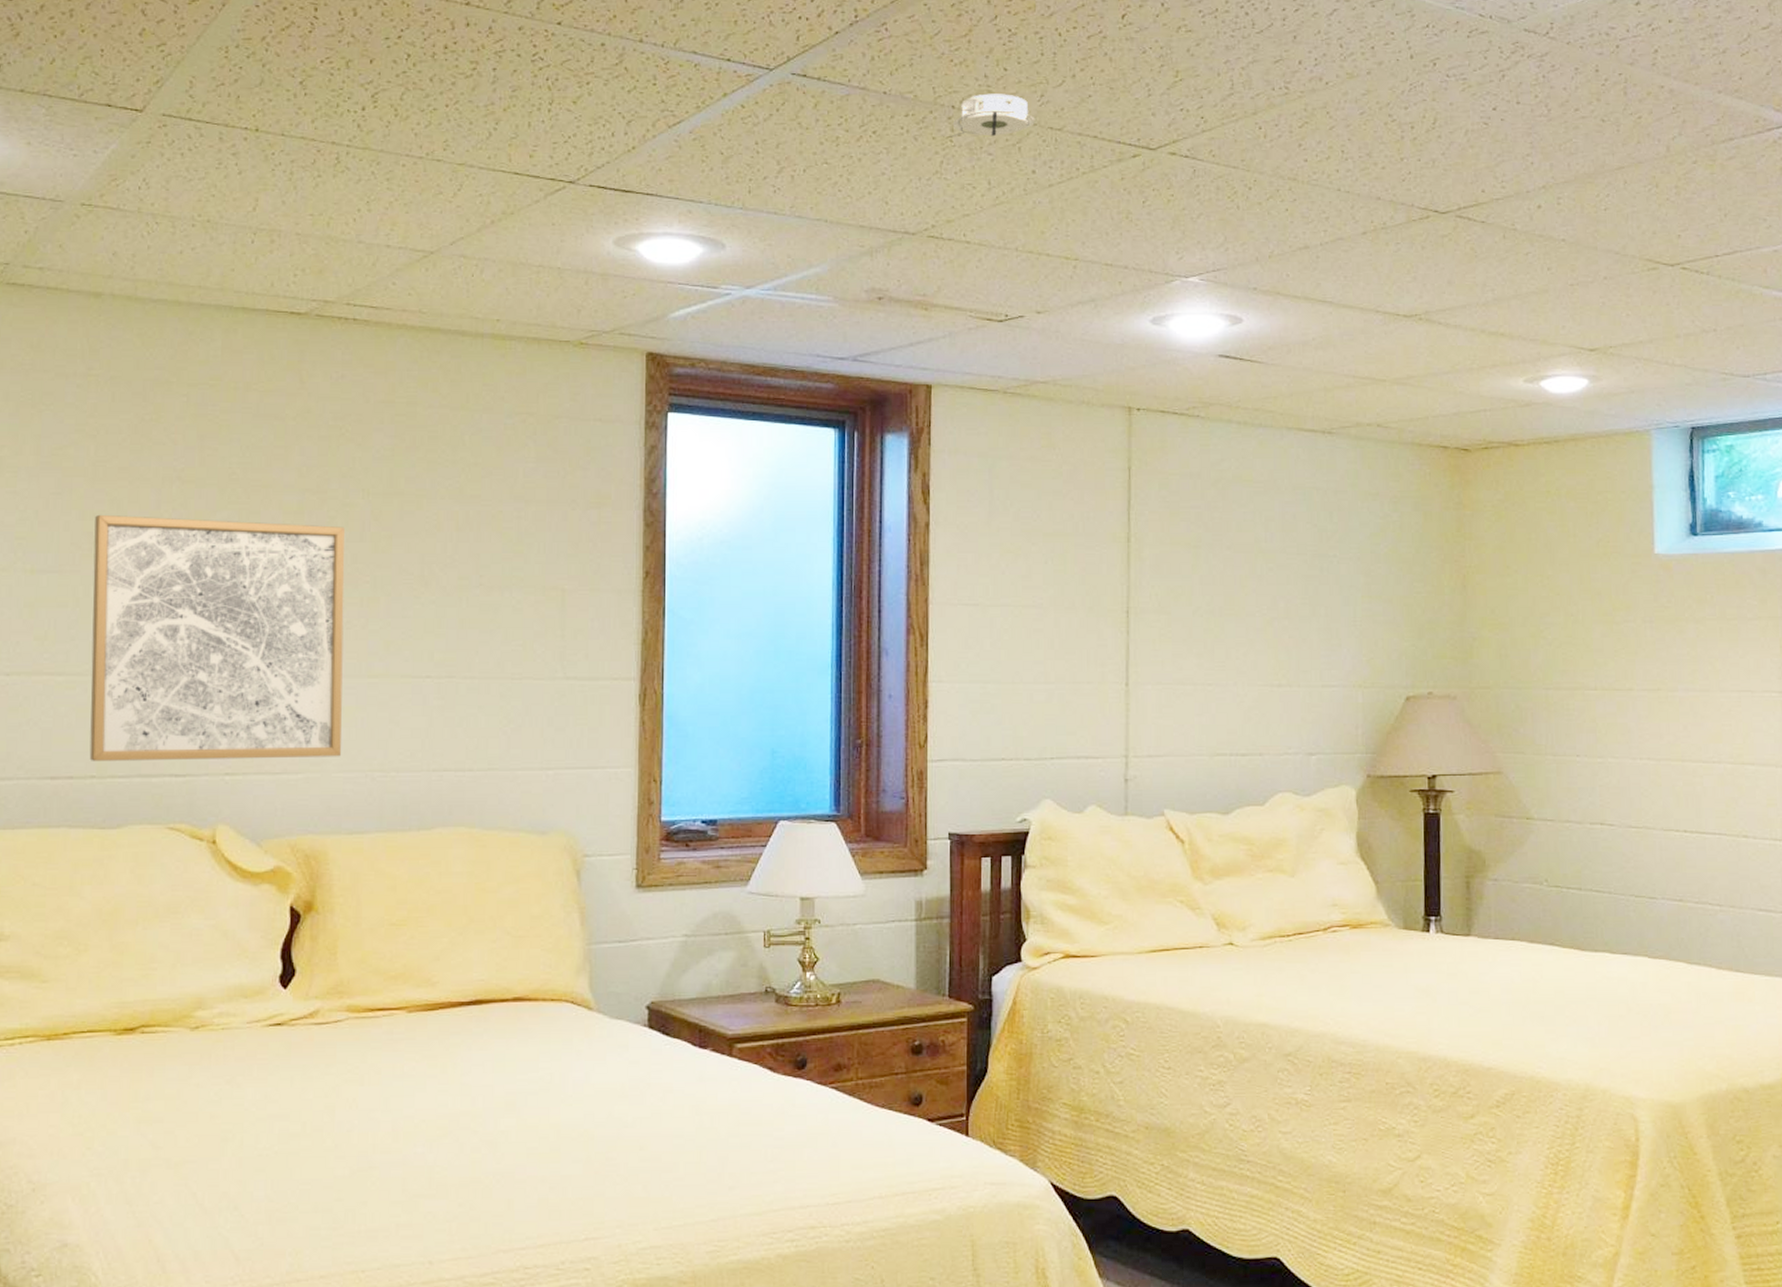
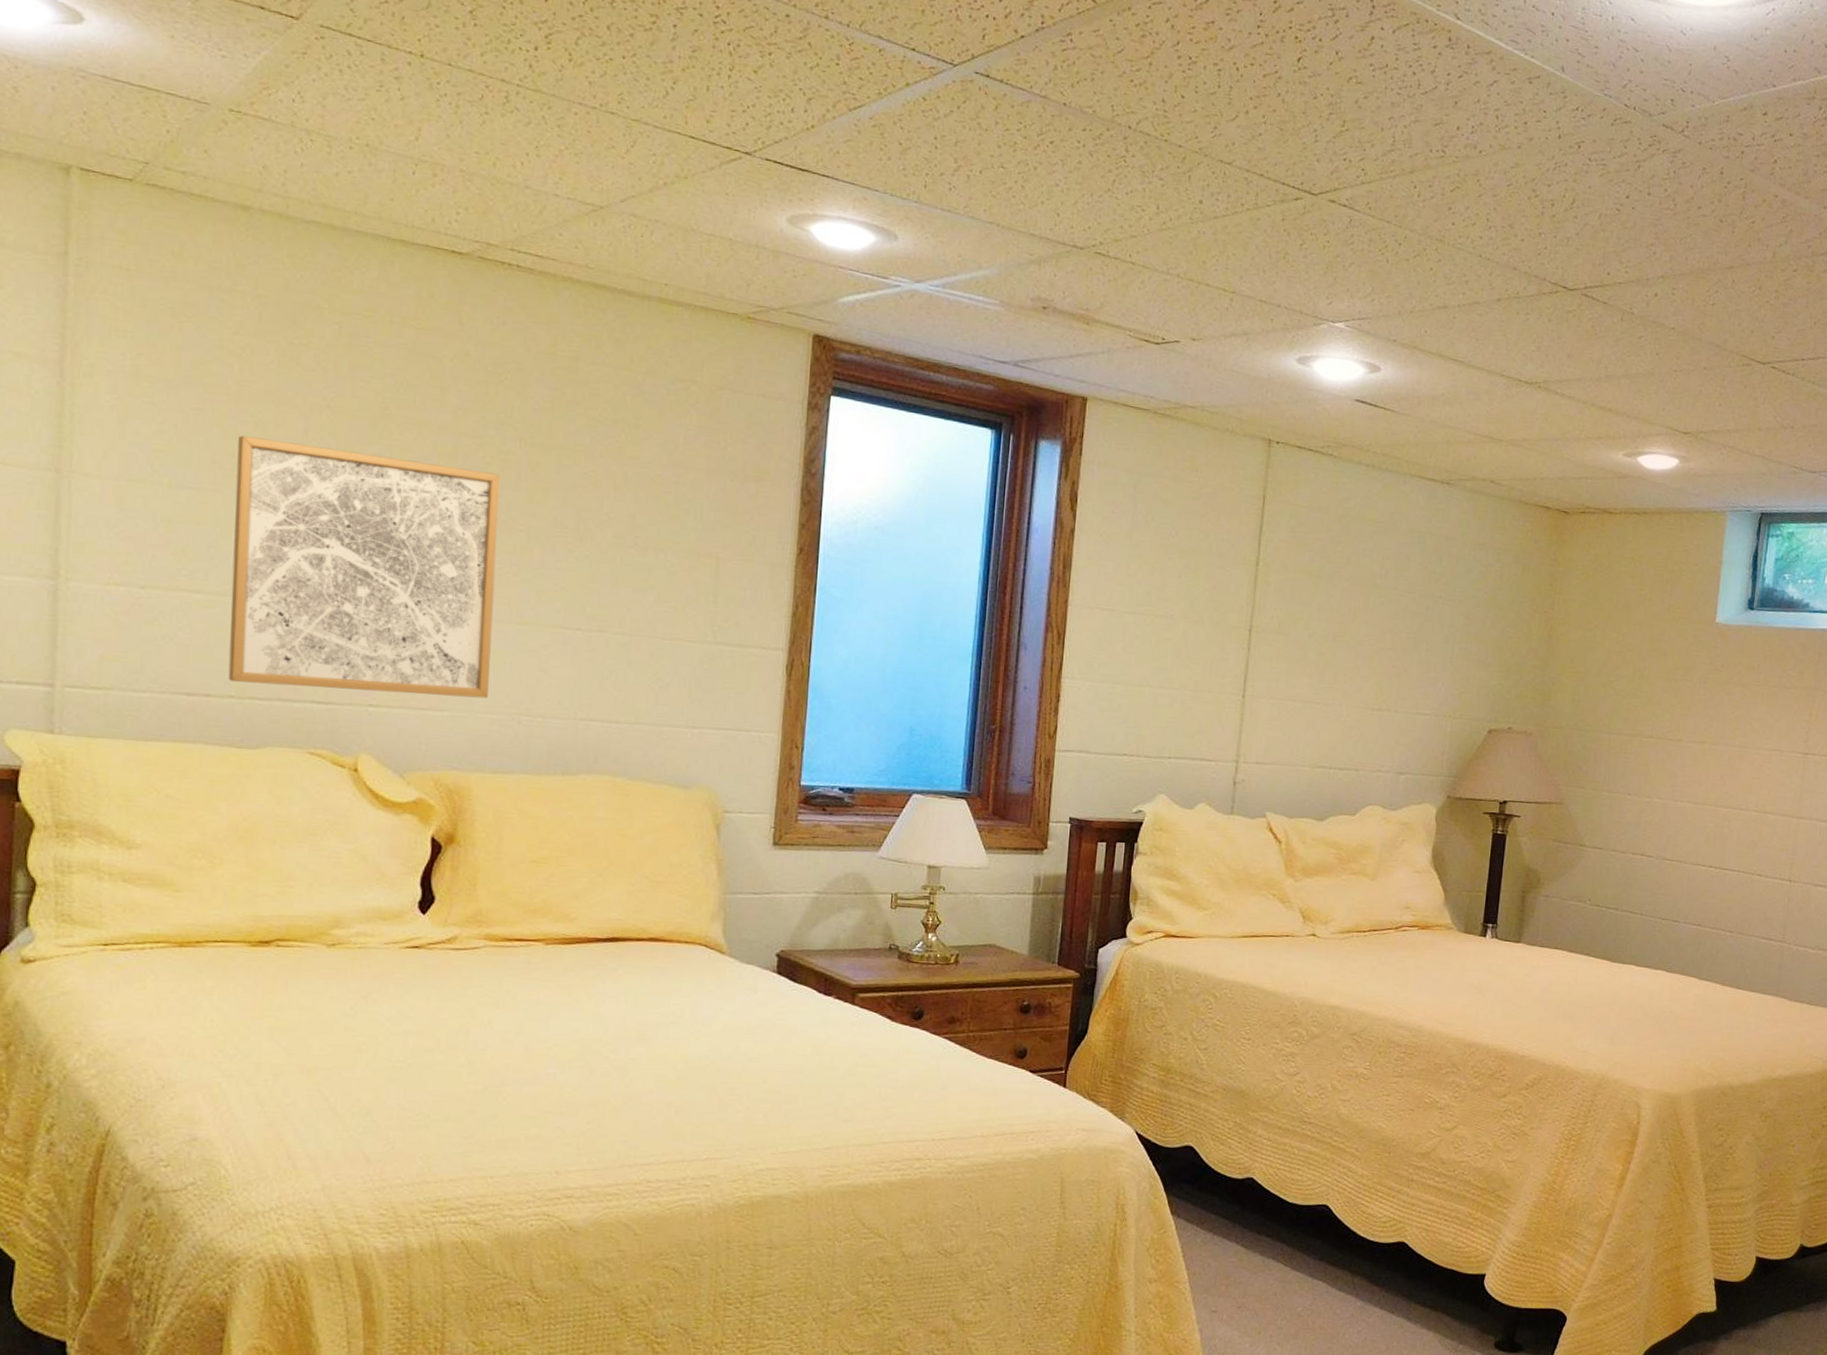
smoke detector: present [950,93,1036,138] -> none [1124,118,1207,162]

